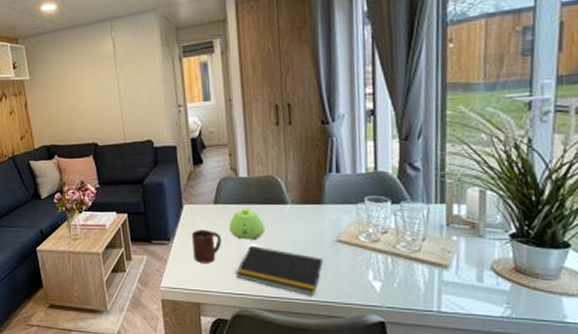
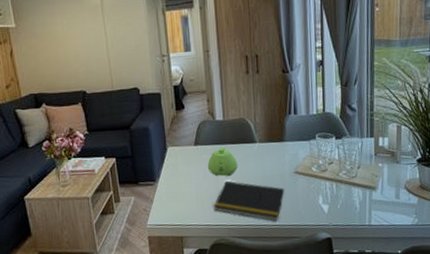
cup: present [191,229,222,263] -> none [174,169,202,200]

